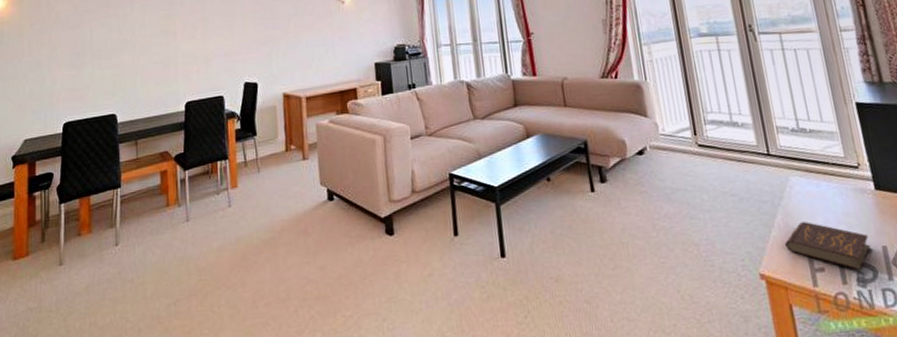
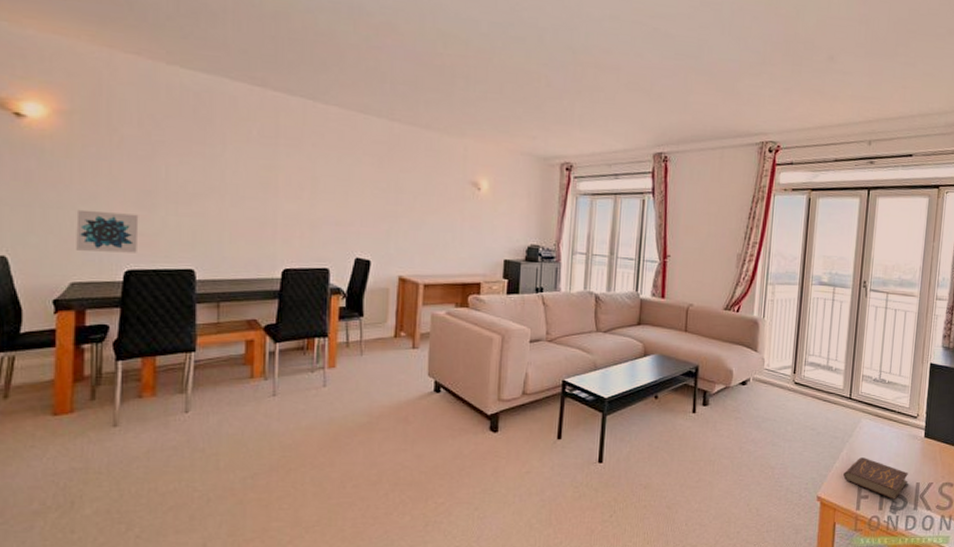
wall art: none [27,74,73,111] -> present [76,209,139,253]

